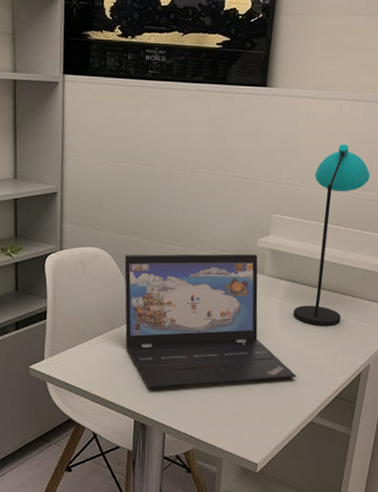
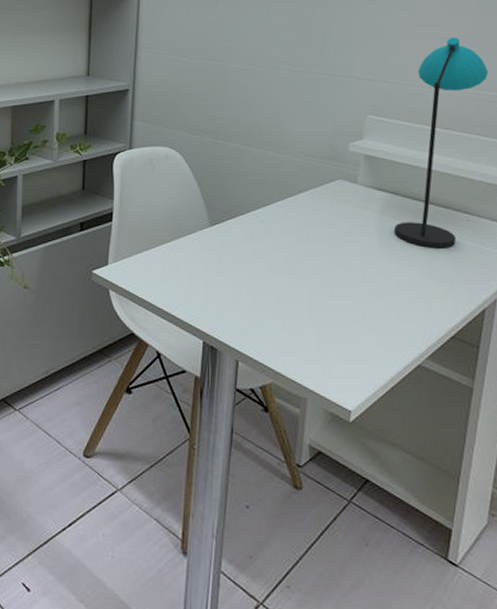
laptop: present [124,254,296,388] -> none [196,156,399,308]

